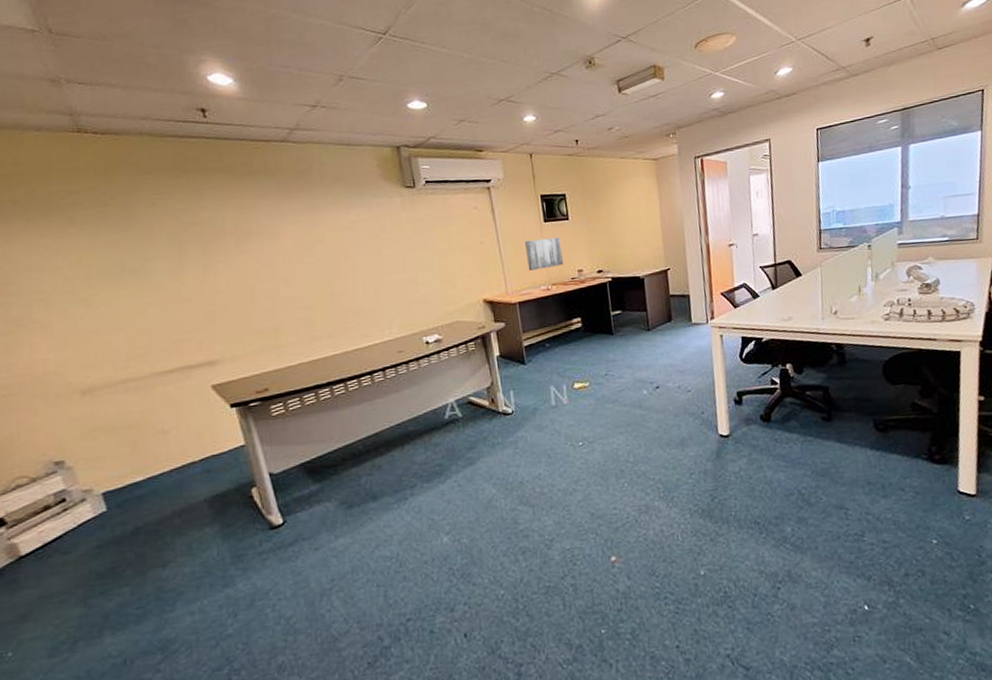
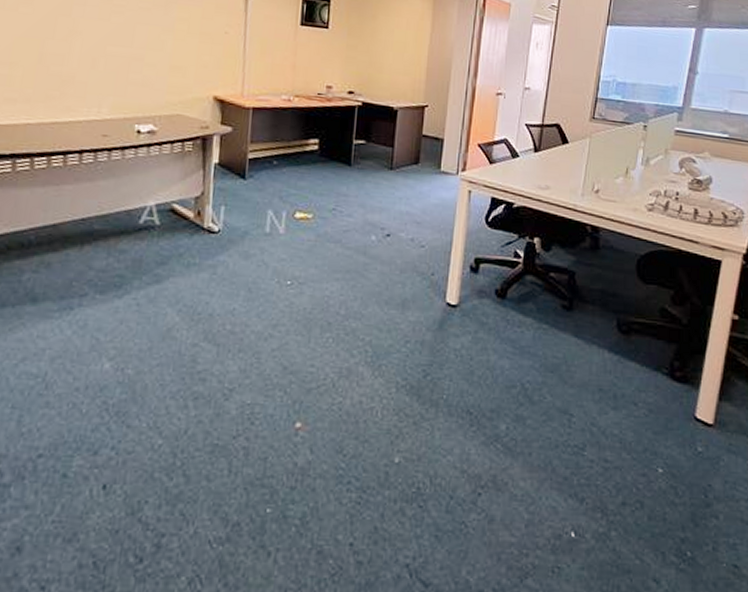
wall art: present [525,237,564,271] -> none [272,41,314,77]

